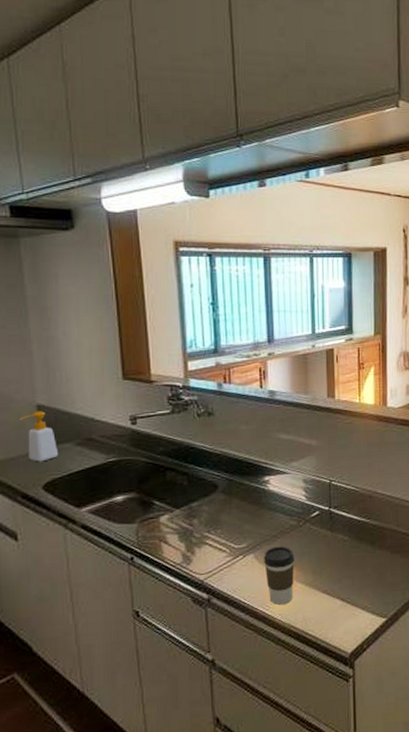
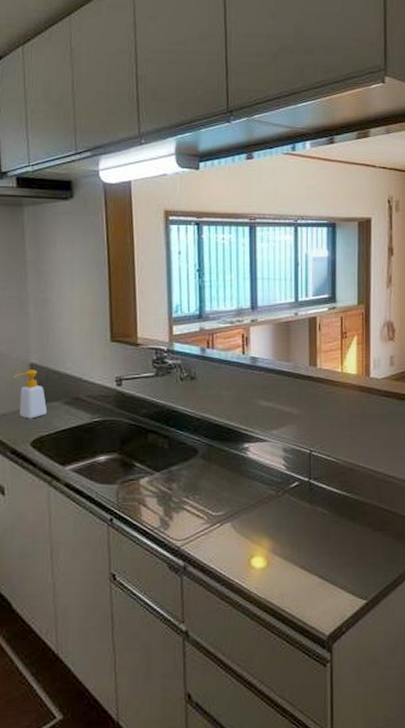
coffee cup: present [264,546,295,606] -> none [241,516,273,579]

